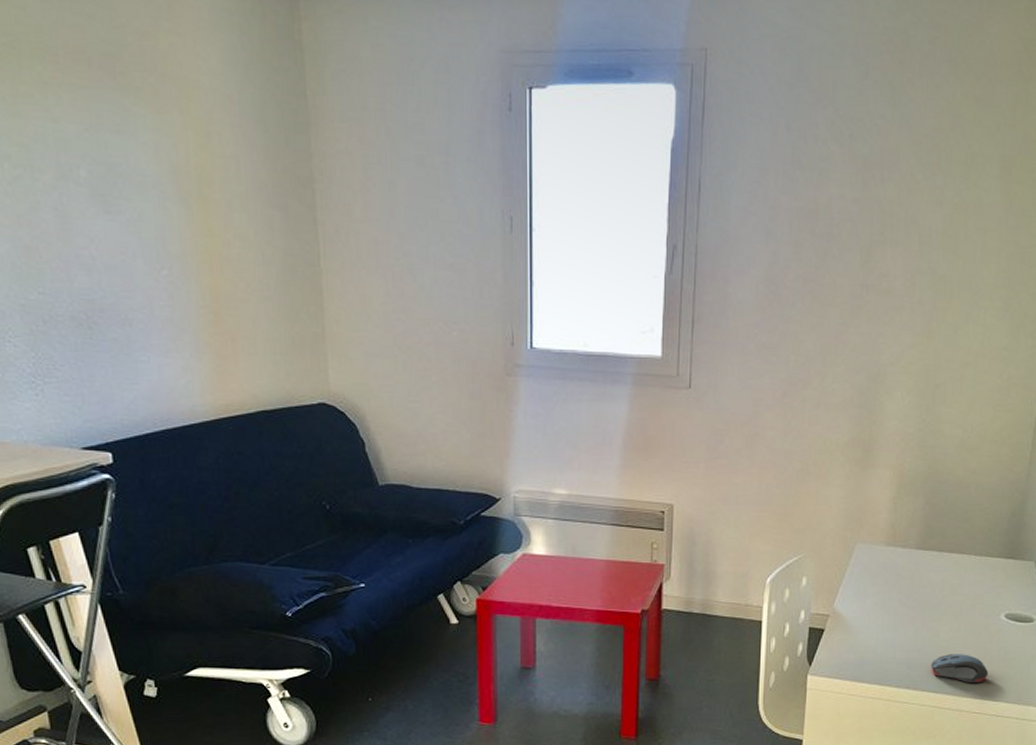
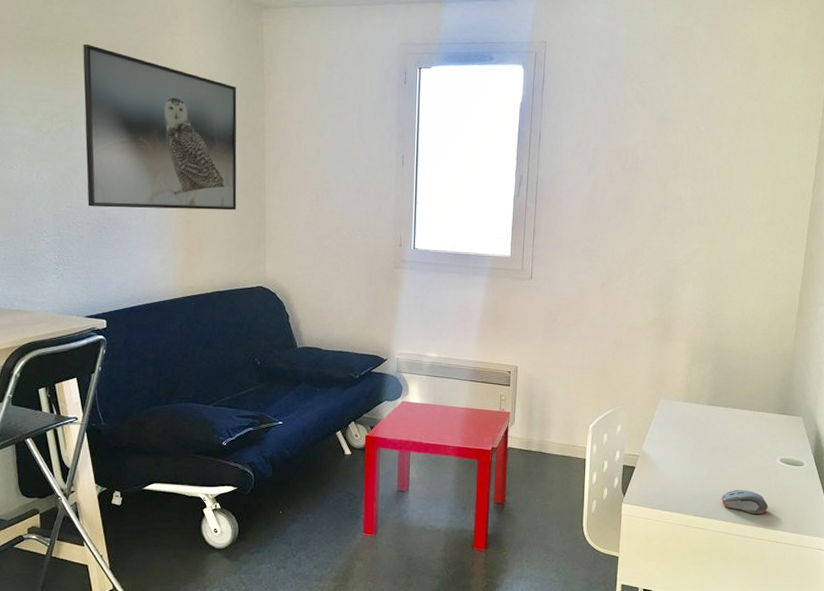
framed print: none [36,48,282,297] -> present [83,44,237,211]

